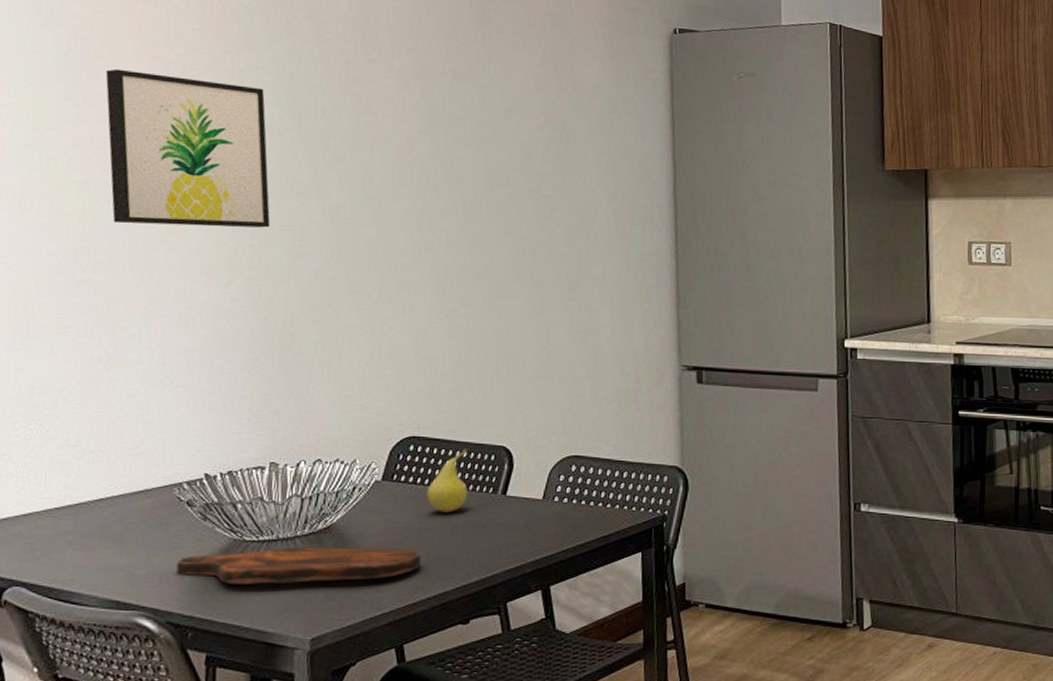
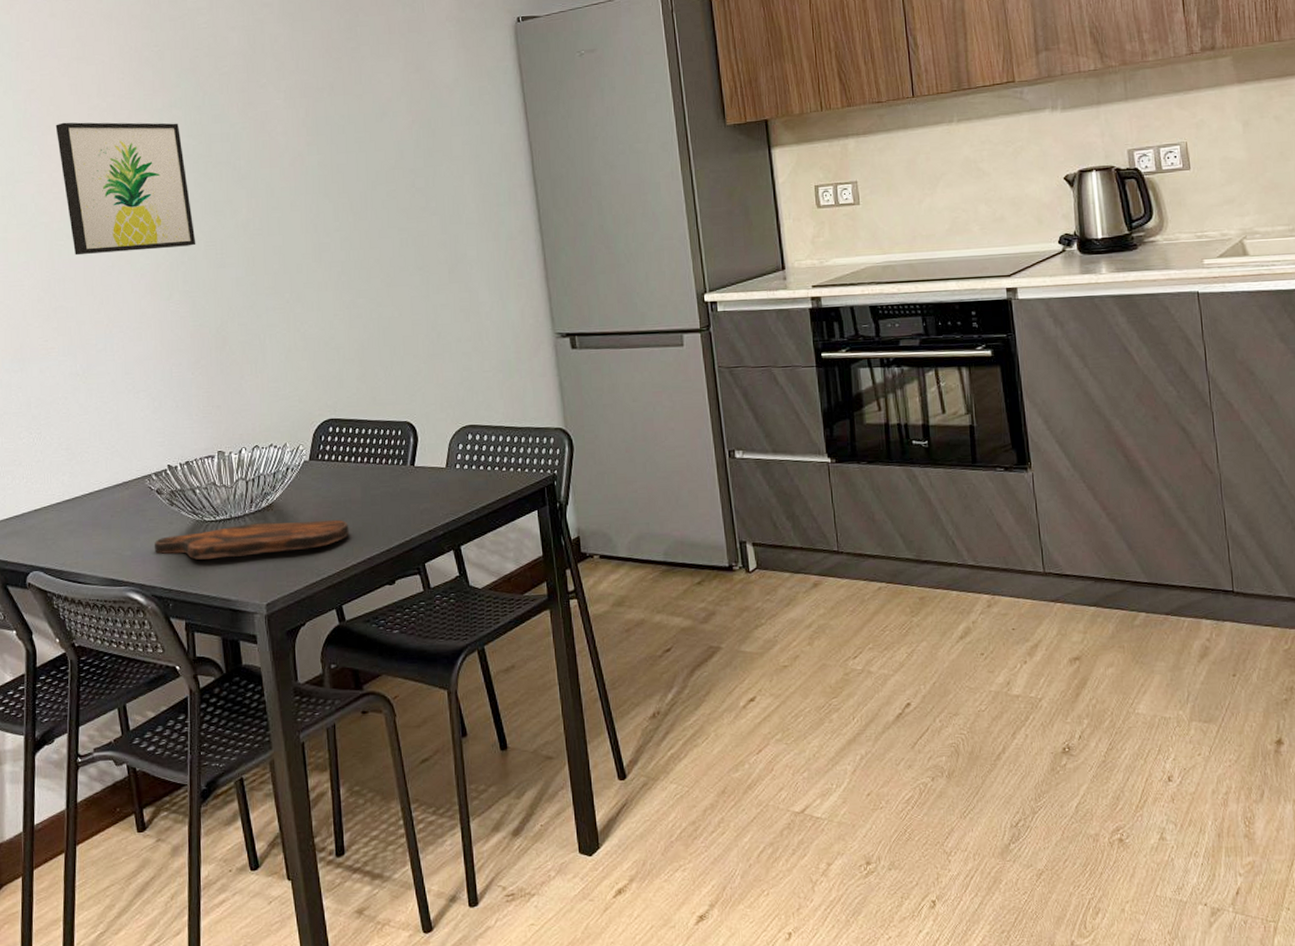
fruit: present [426,449,468,513] -> none [347,426,382,485]

